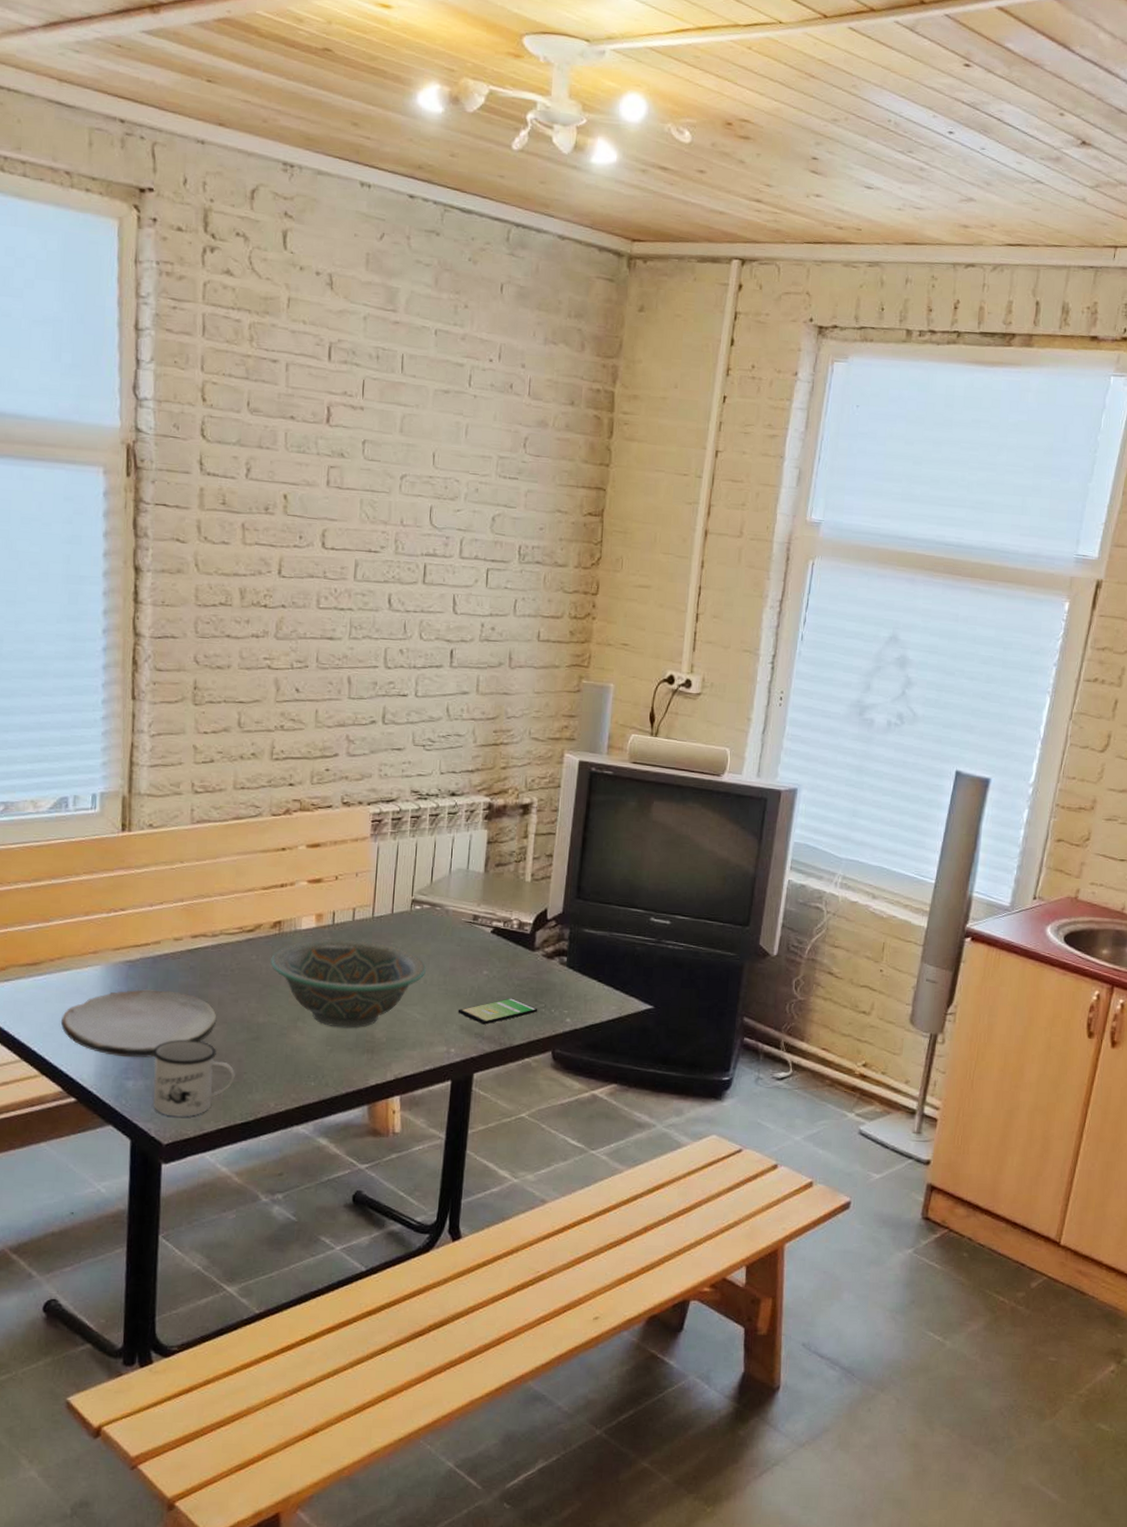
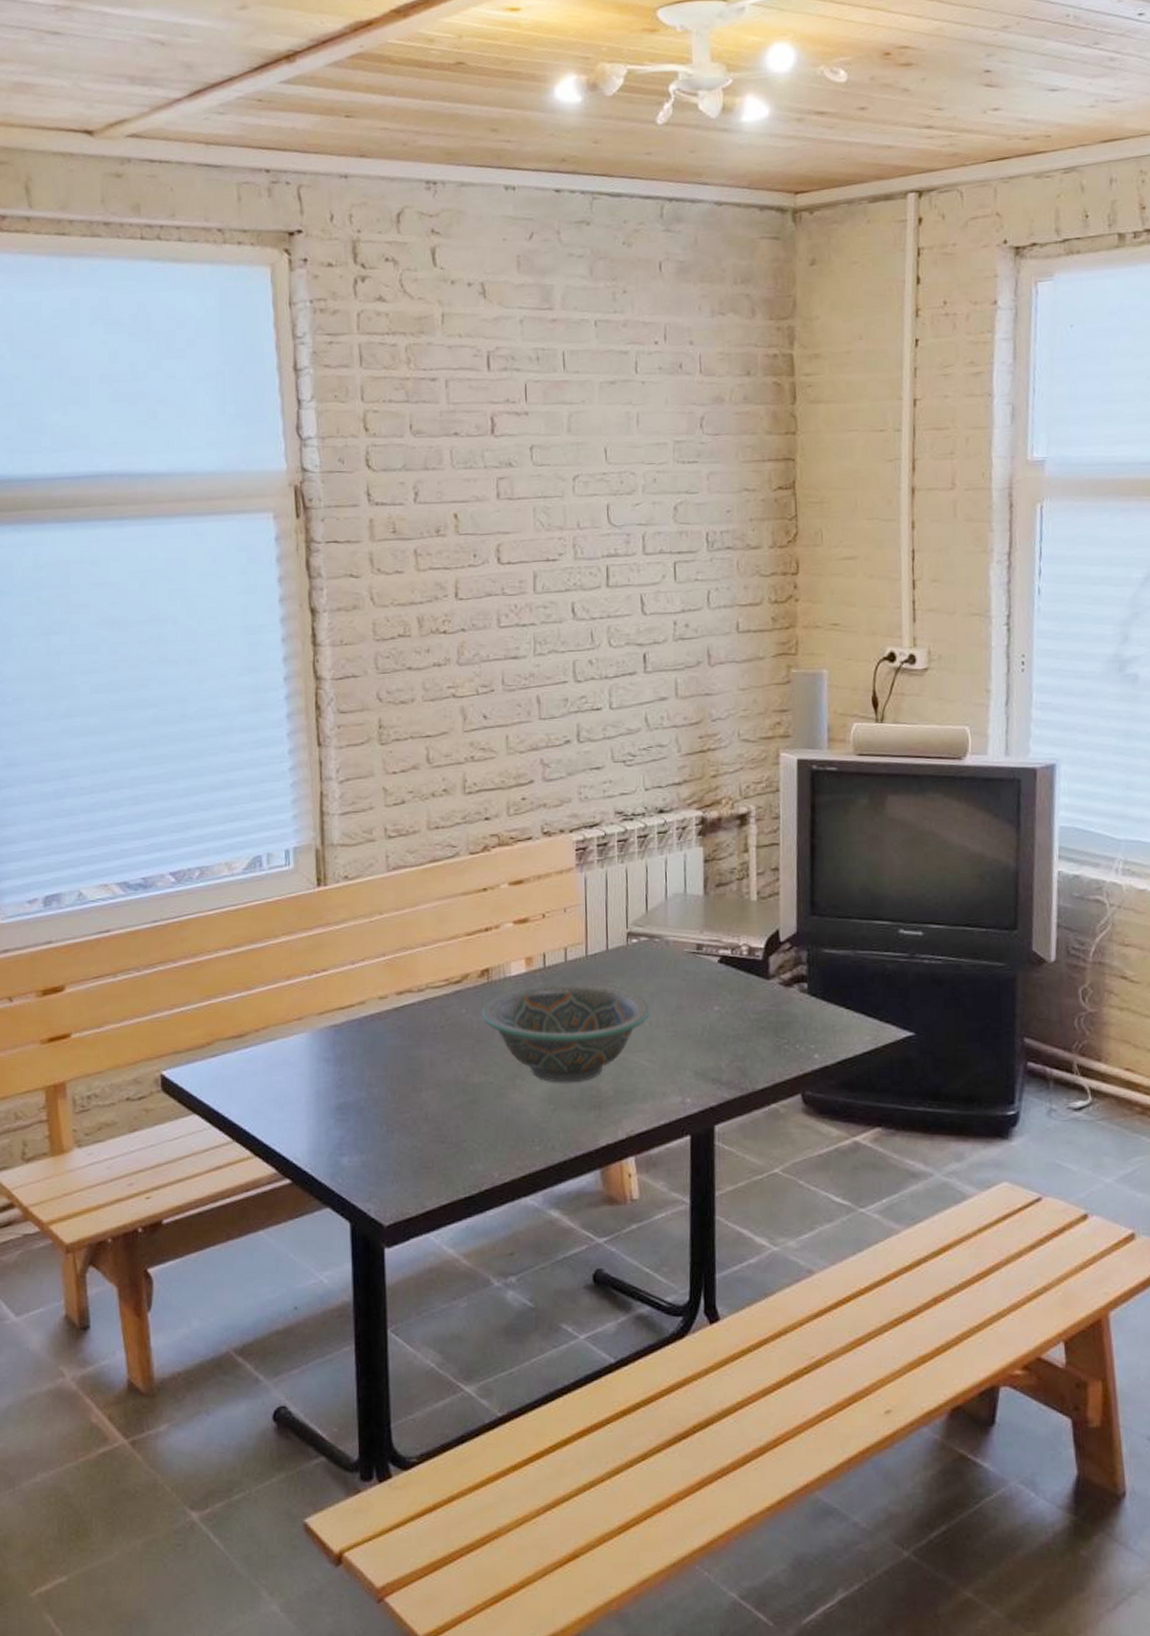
plate: present [61,989,217,1058] -> none [271,1054,430,1132]
mug: present [153,1039,235,1117] -> none [366,1107,454,1194]
smartphone: present [457,998,538,1025] -> none [690,1035,781,1068]

